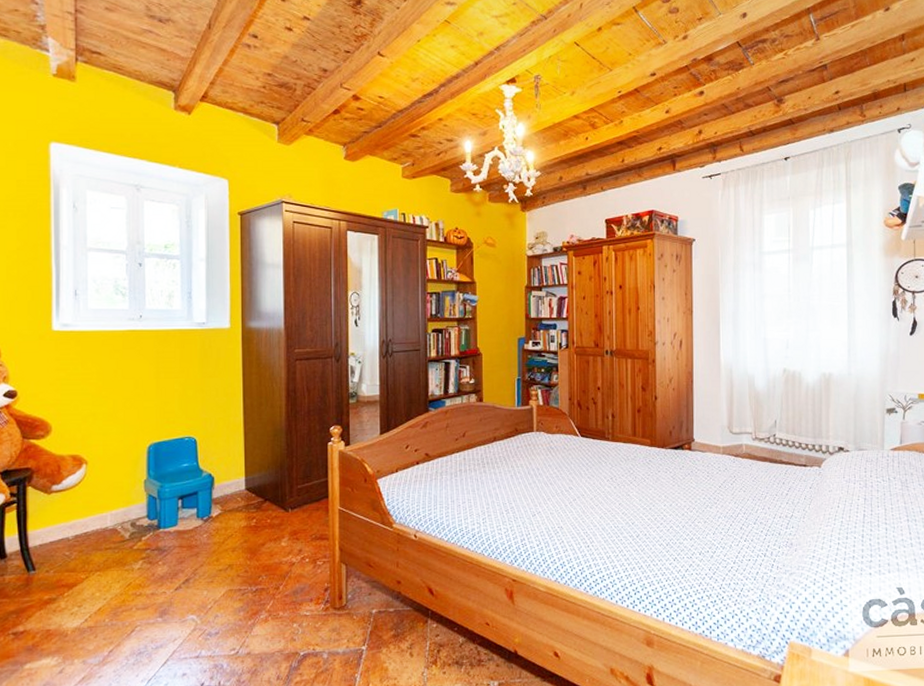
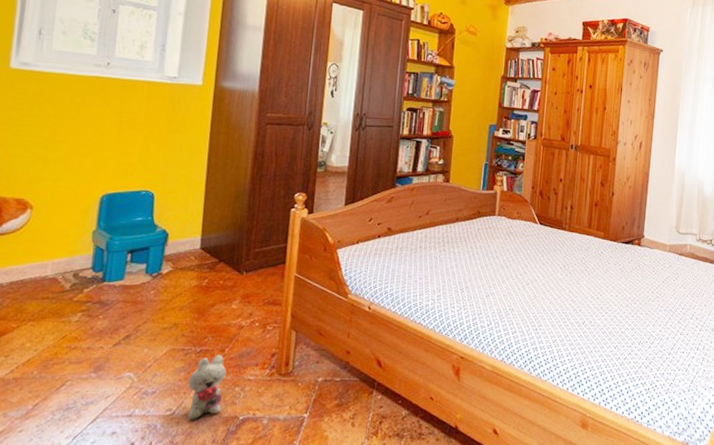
plush toy: none [248,592,283,660] -> present [187,355,227,421]

